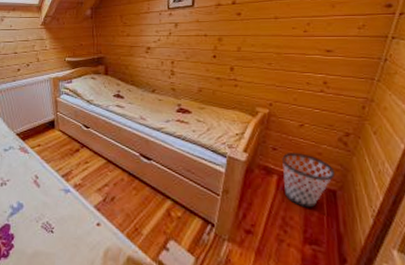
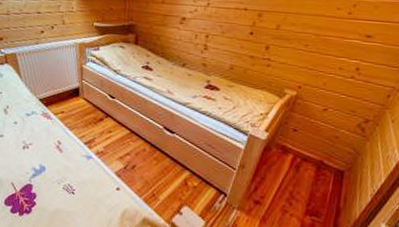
wastebasket: present [282,153,336,209] -> none [297,134,348,186]

